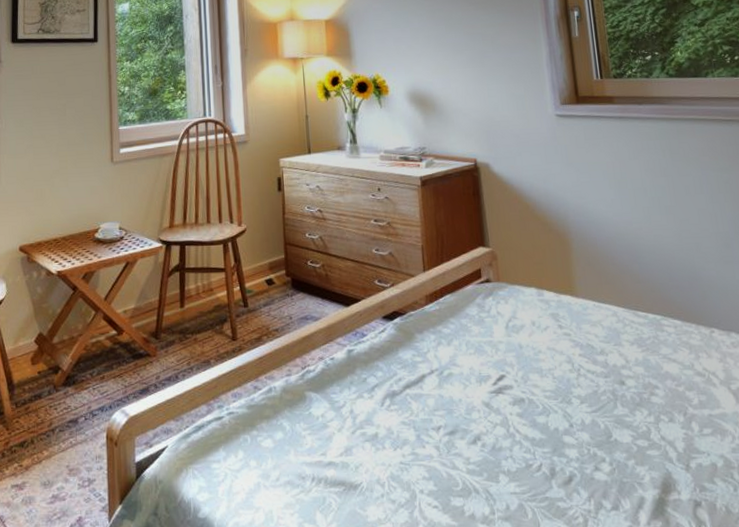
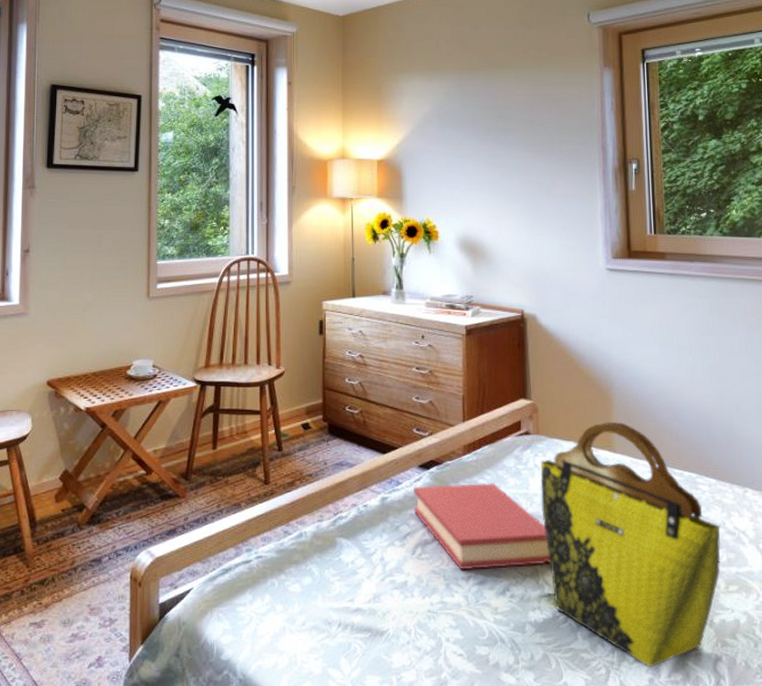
hardback book: none [379,332,520,421] -> present [413,483,551,570]
tote bag: none [503,266,693,515] -> present [540,421,721,668]

